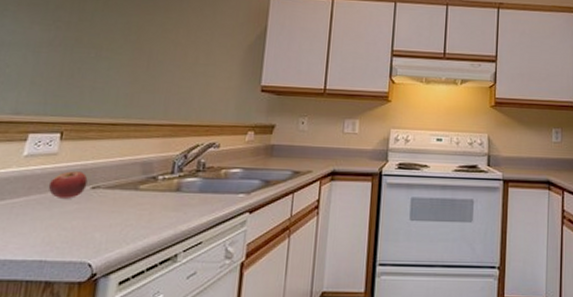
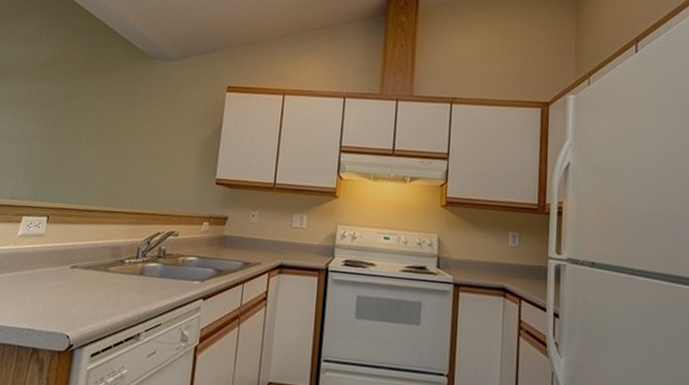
fruit: present [48,171,88,199] -> none [36,251,68,276]

